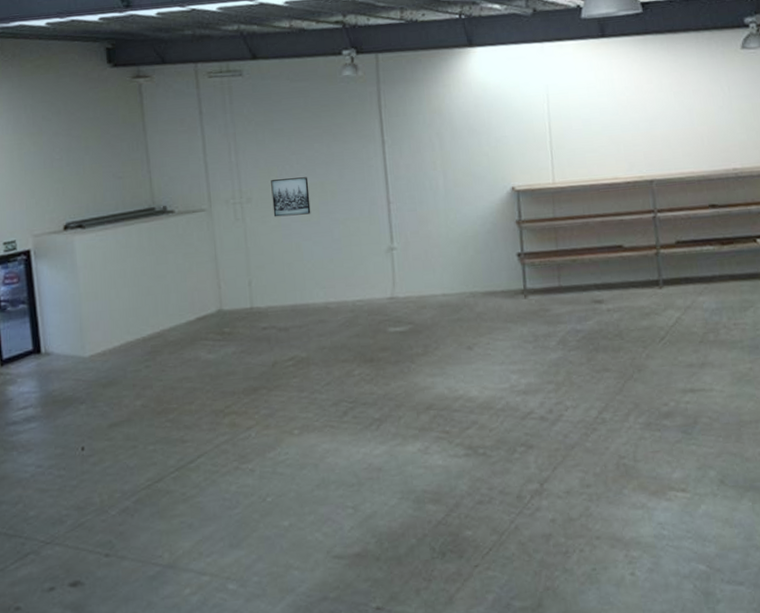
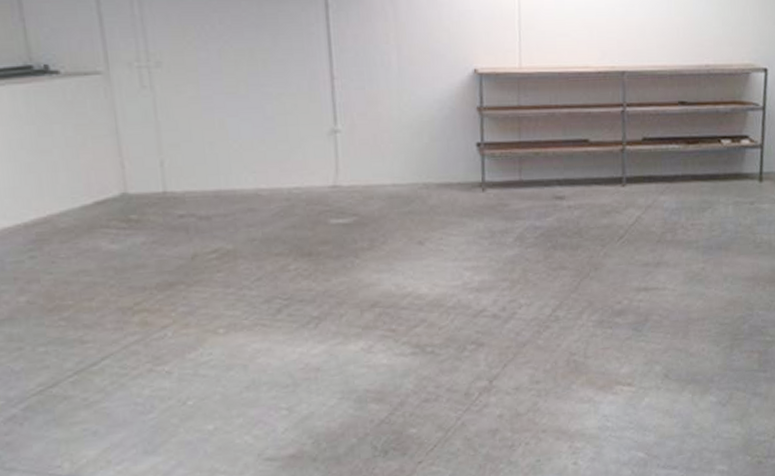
wall art: present [271,177,311,217] -> none [186,41,238,87]

